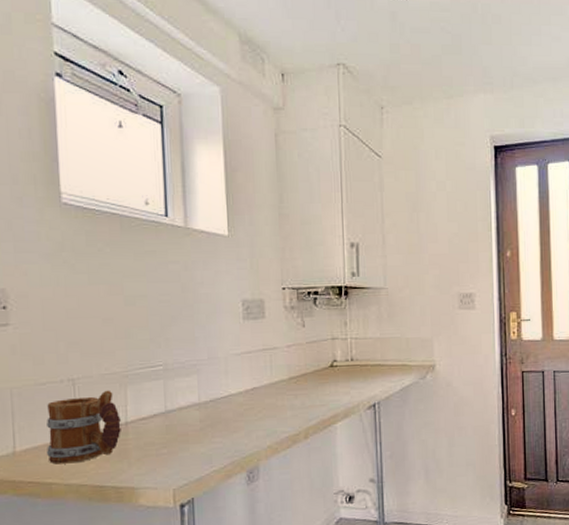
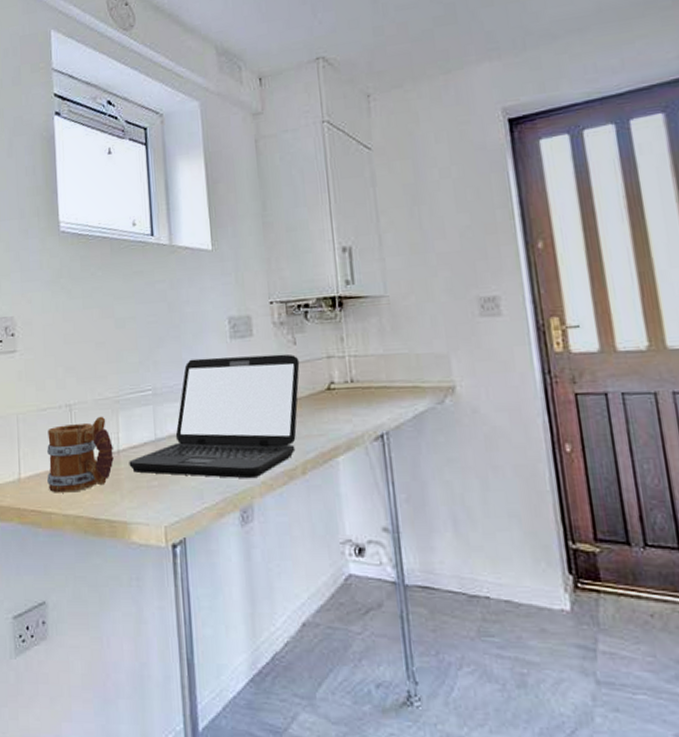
laptop: none [137,335,307,444] -> present [129,354,300,479]

